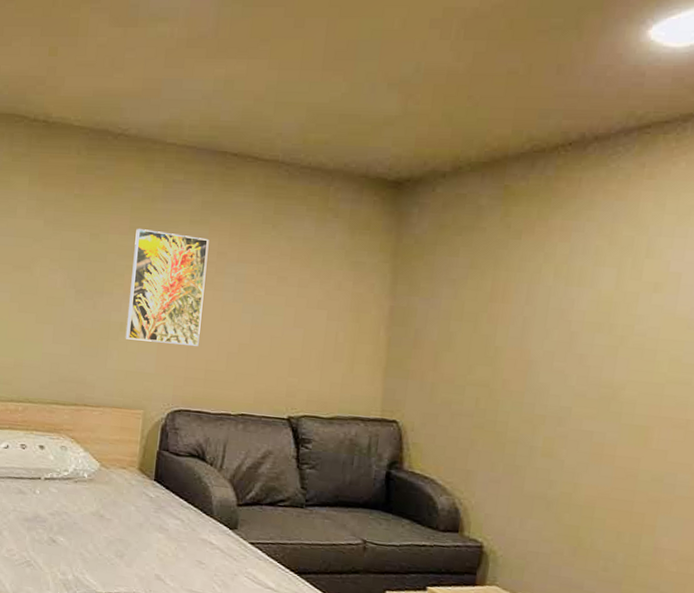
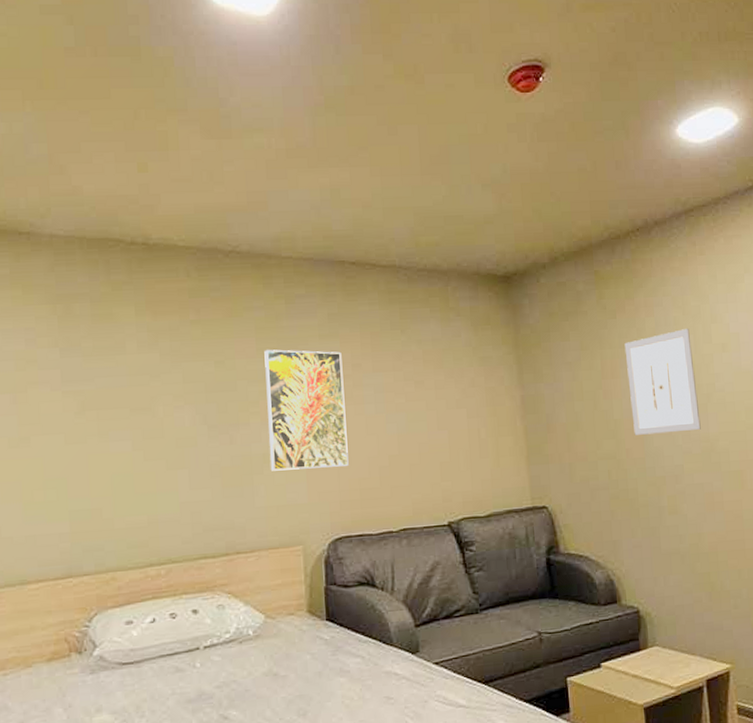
wall art: none [517,259,614,373] -> present [624,328,701,435]

